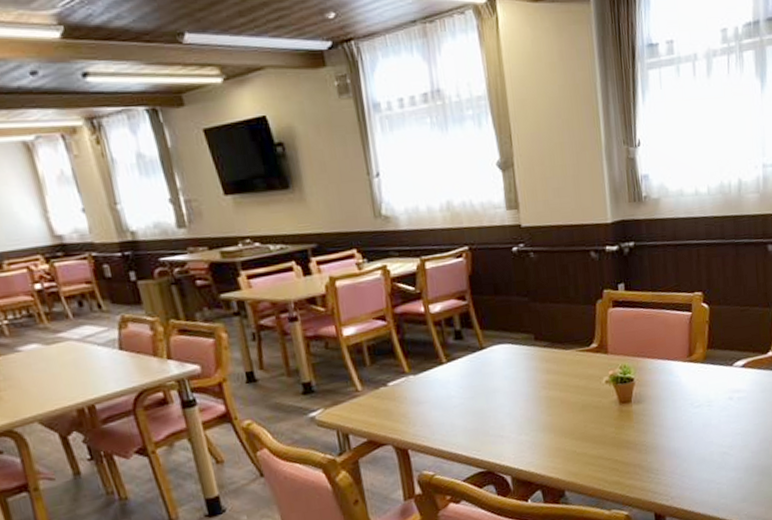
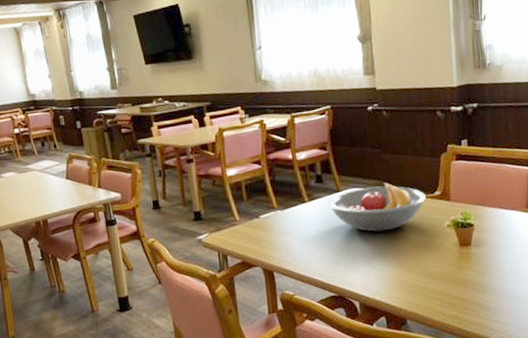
fruit bowl: none [471,336,582,394] -> present [329,182,427,232]

